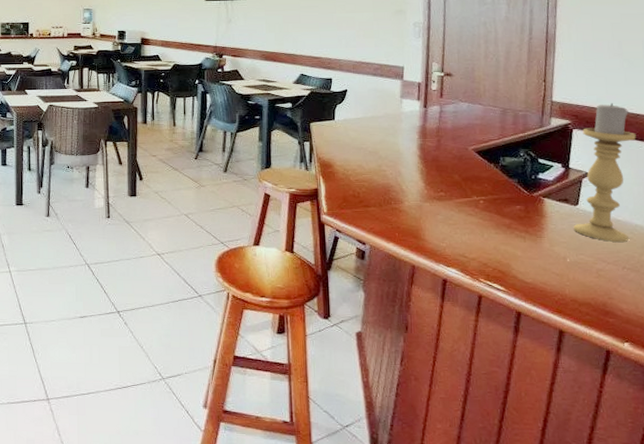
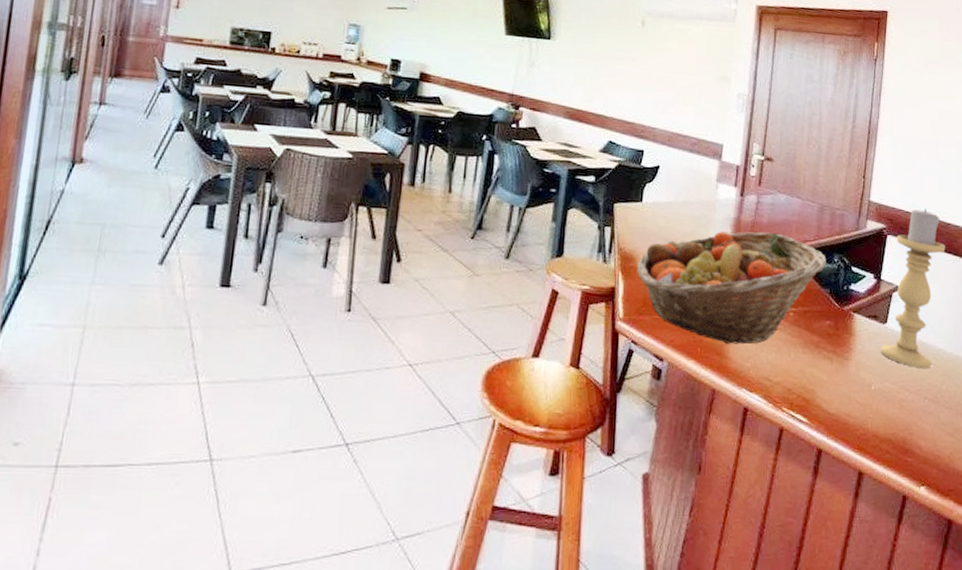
fruit basket: none [335,135,513,229] -> present [636,231,827,345]

